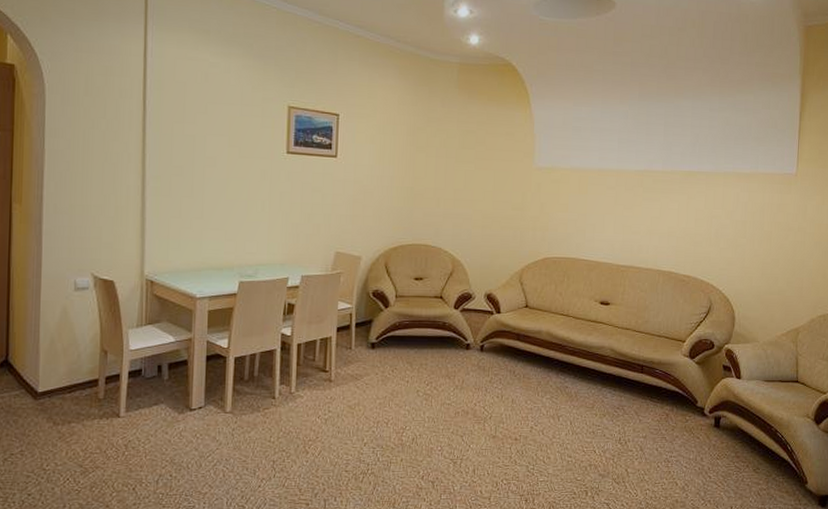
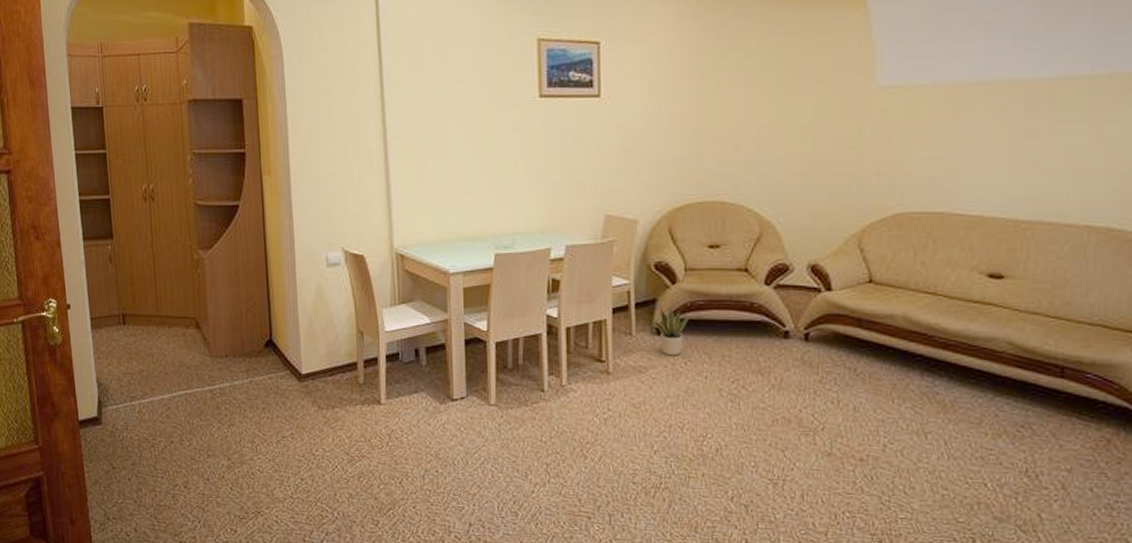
potted plant: none [370,325,398,365] -> present [654,306,690,356]

